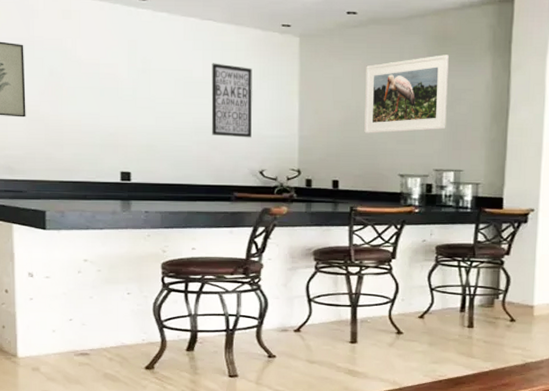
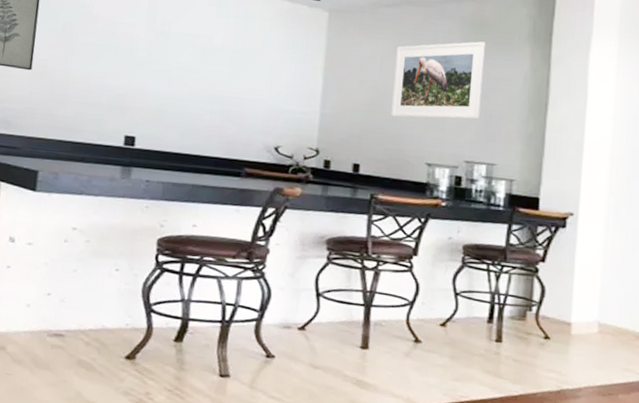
wall art: present [211,63,252,138] -> none [227,30,277,112]

